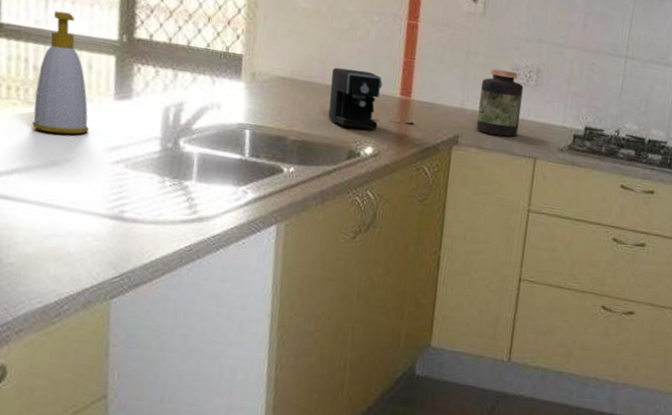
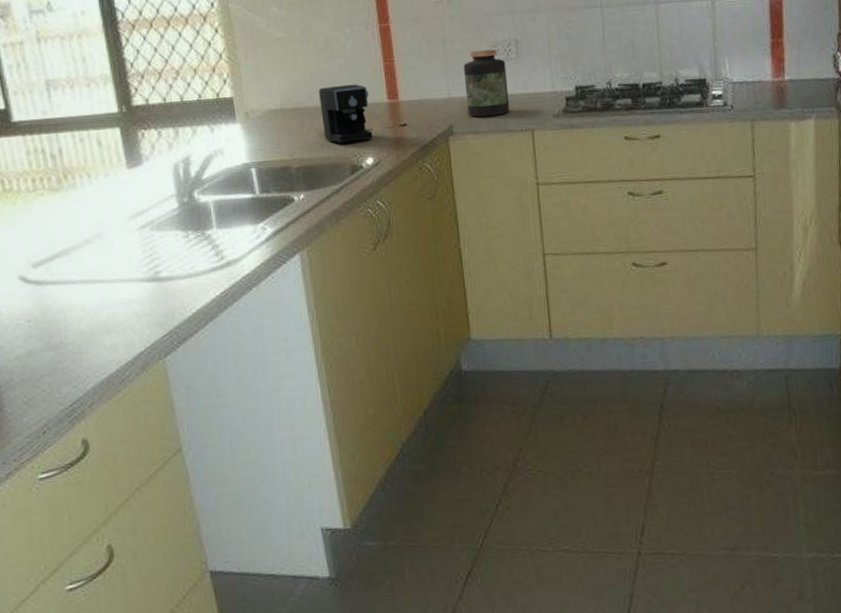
soap bottle: present [32,10,89,135] -> none [56,97,111,214]

